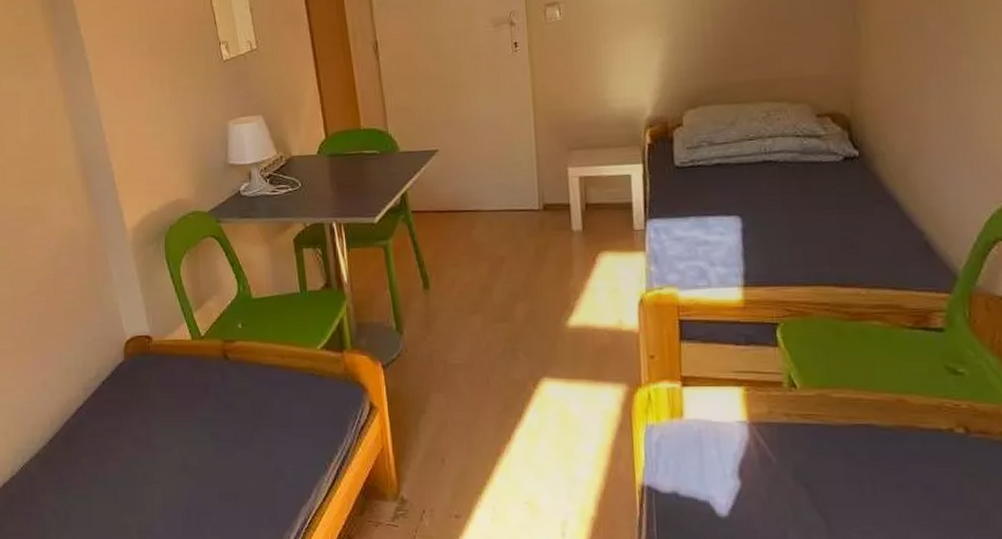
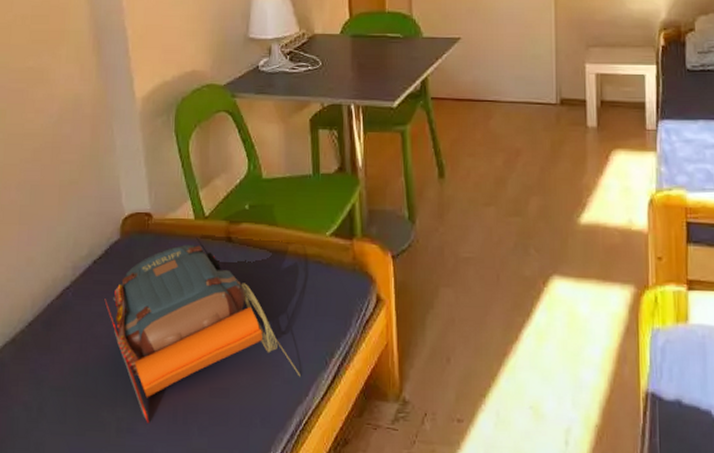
backpack: none [115,356,302,525] -> present [104,237,300,423]

